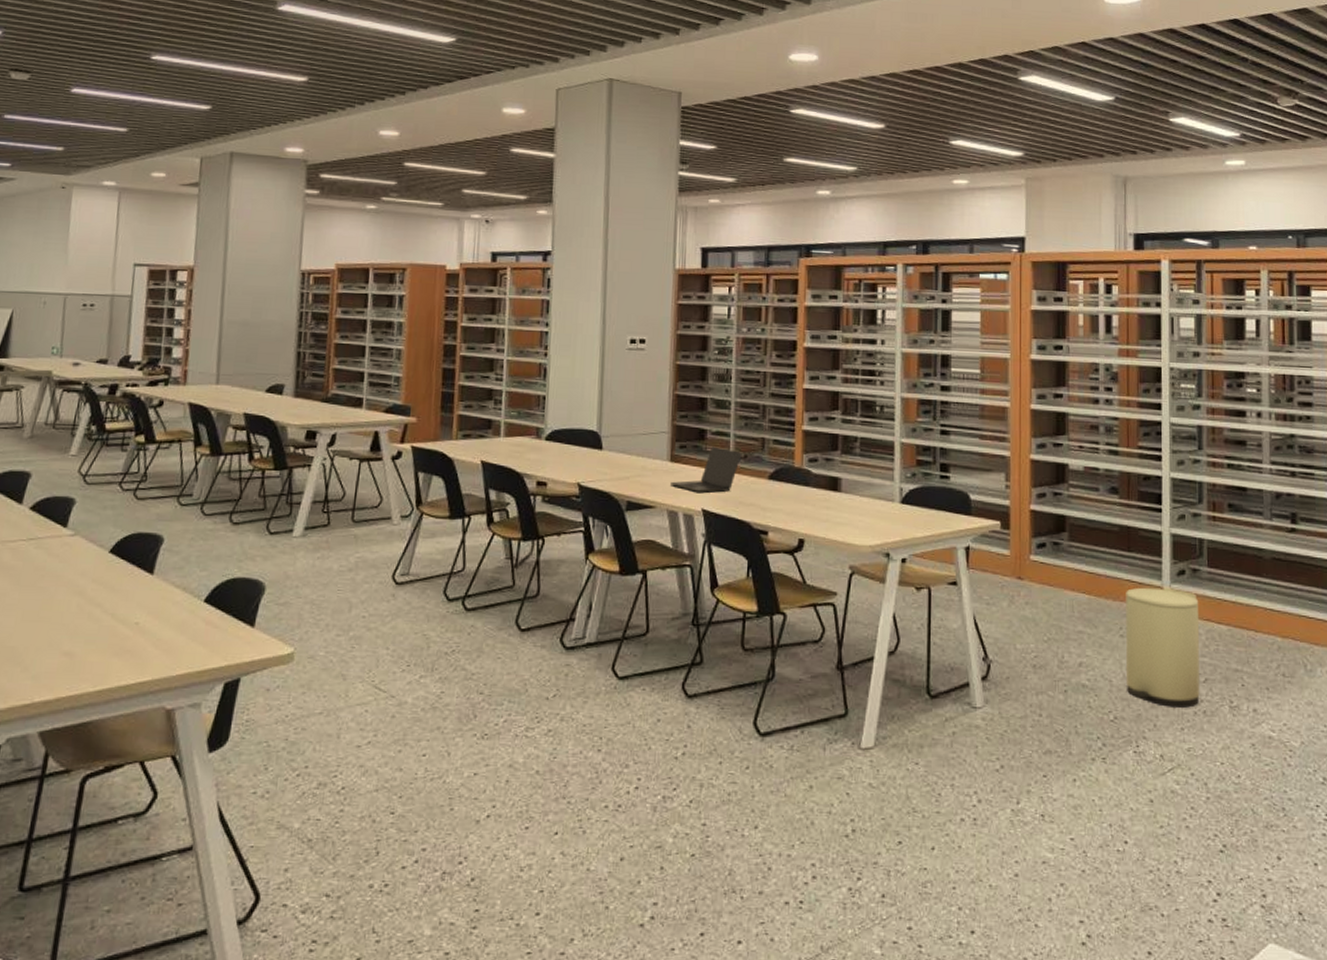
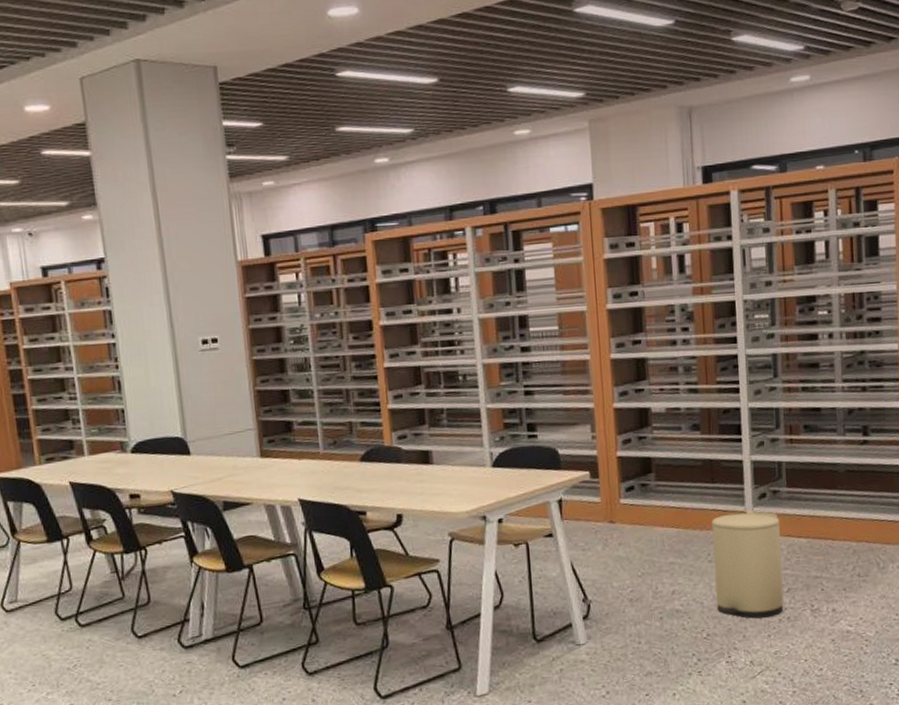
laptop: present [671,446,742,494] -> none [264,436,331,485]

